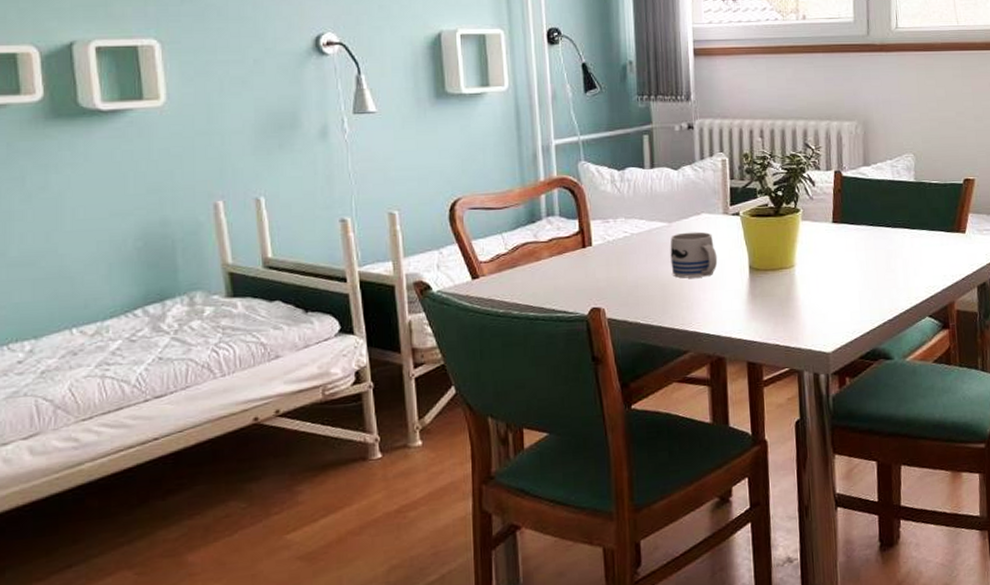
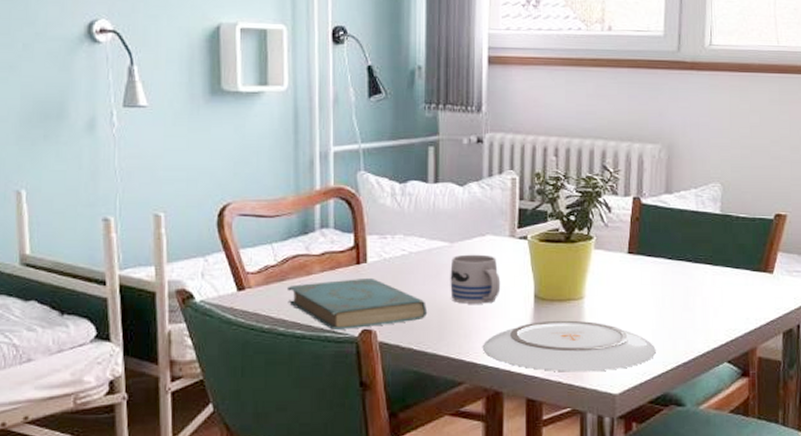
book: none [518,259,652,311] -> present [286,277,428,331]
plate: none [704,287,863,335] -> present [483,320,656,372]

